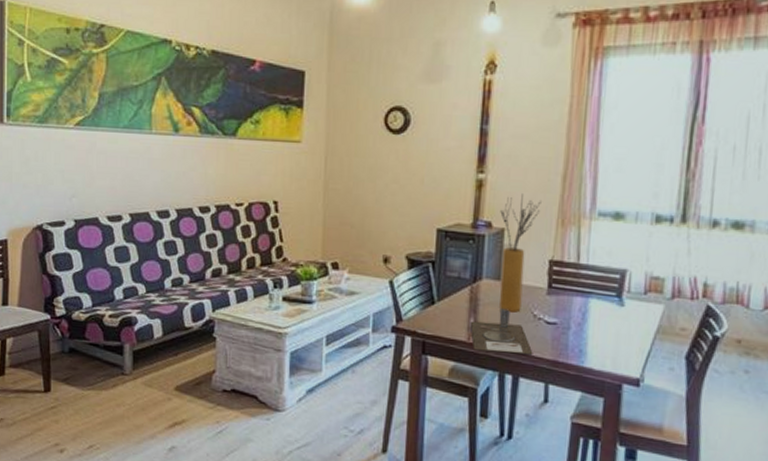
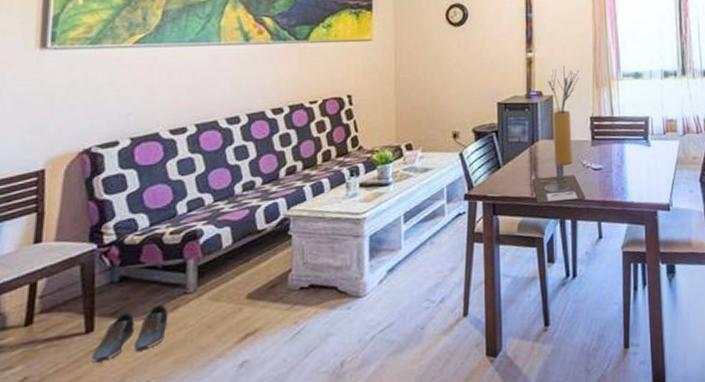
shoe: none [50,380,109,420] -> present [91,304,168,363]

